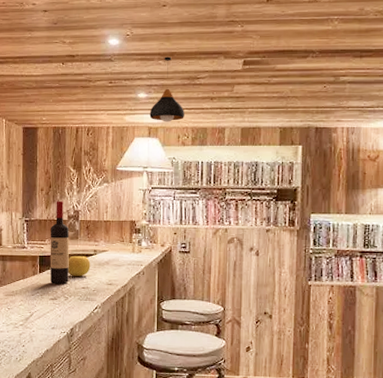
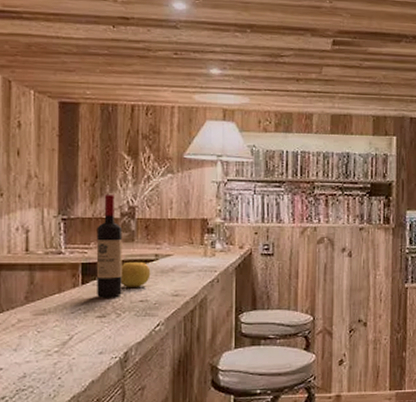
pendant light: present [149,56,184,122] -> none [224,28,266,104]

